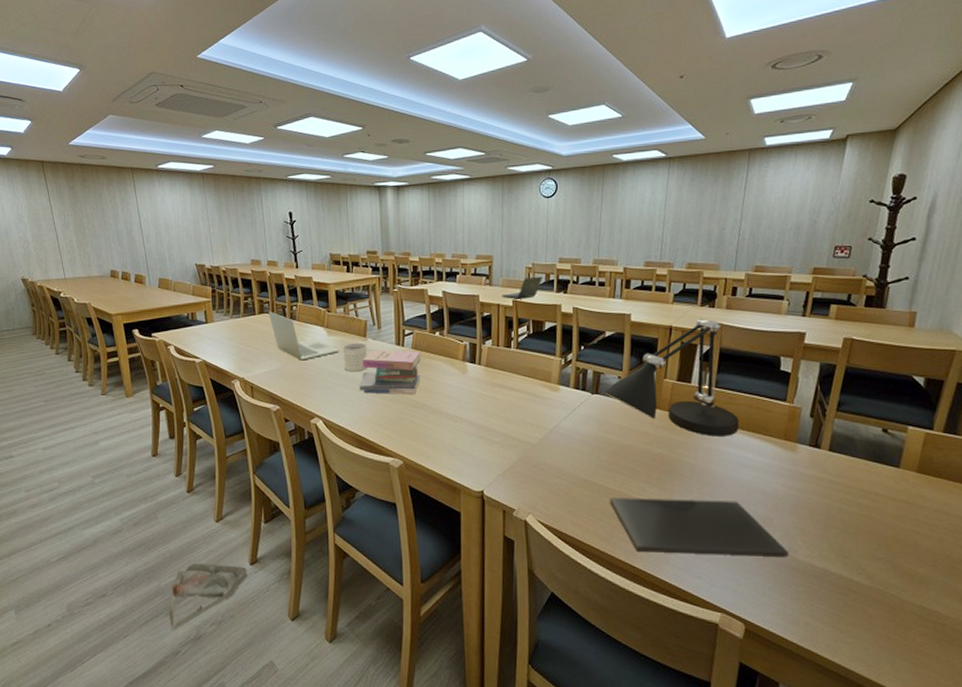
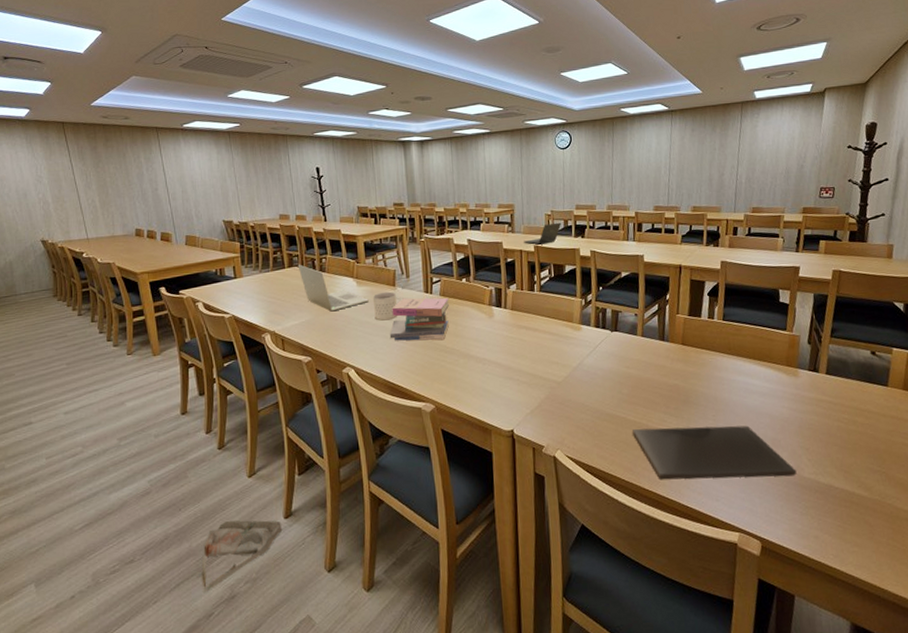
desk lamp: present [605,318,740,436] -> none [623,256,746,366]

